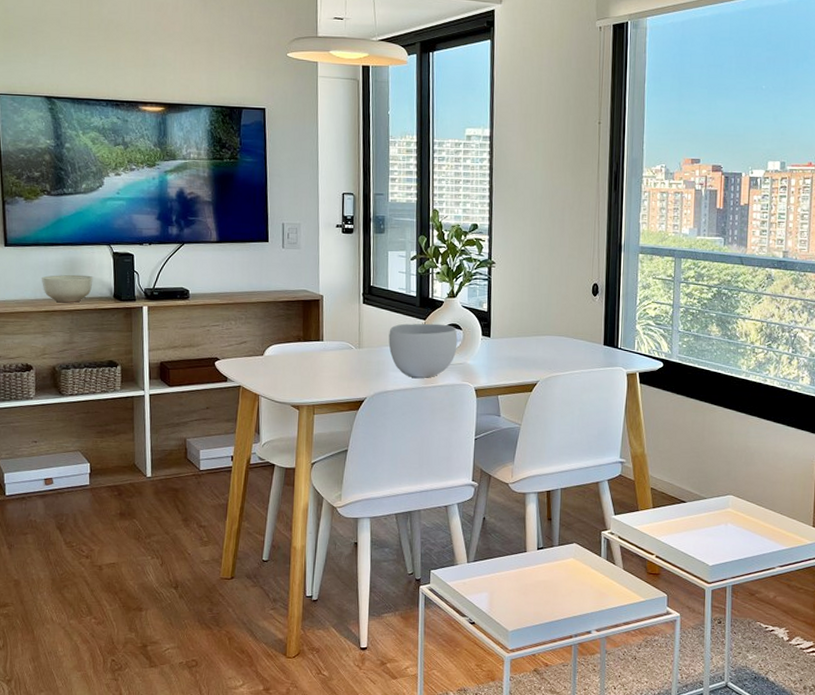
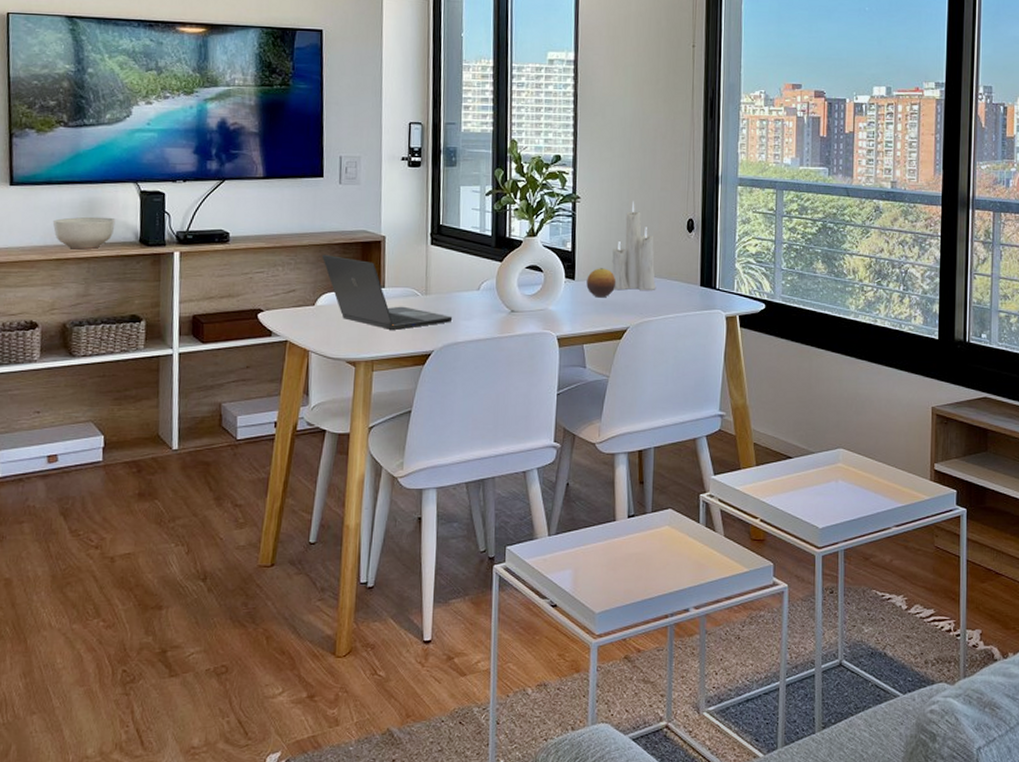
laptop: none [268,310,383,379] -> present [321,254,453,330]
bowl: present [388,323,458,379] -> none [459,265,538,328]
fruit: none [501,327,528,354] -> present [586,268,617,298]
candle: none [523,266,564,349] -> present [612,201,656,291]

